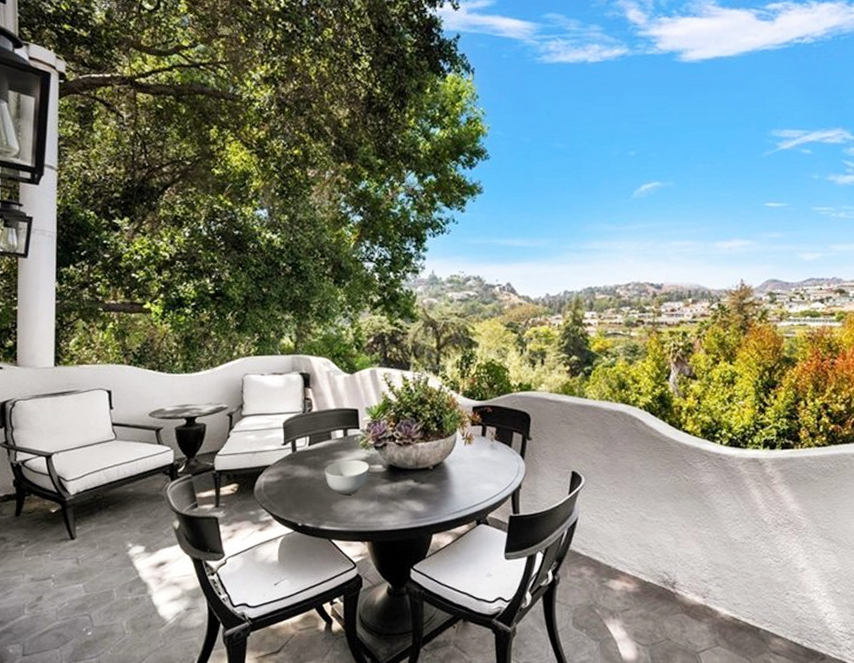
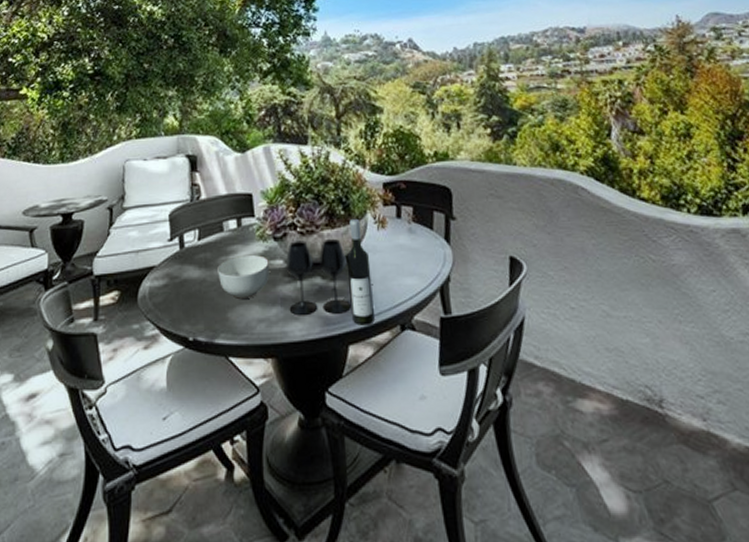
wine glass: none [385,450,437,510] -> present [286,238,351,316]
bottle: none [436,434,456,519] -> present [346,218,374,325]

